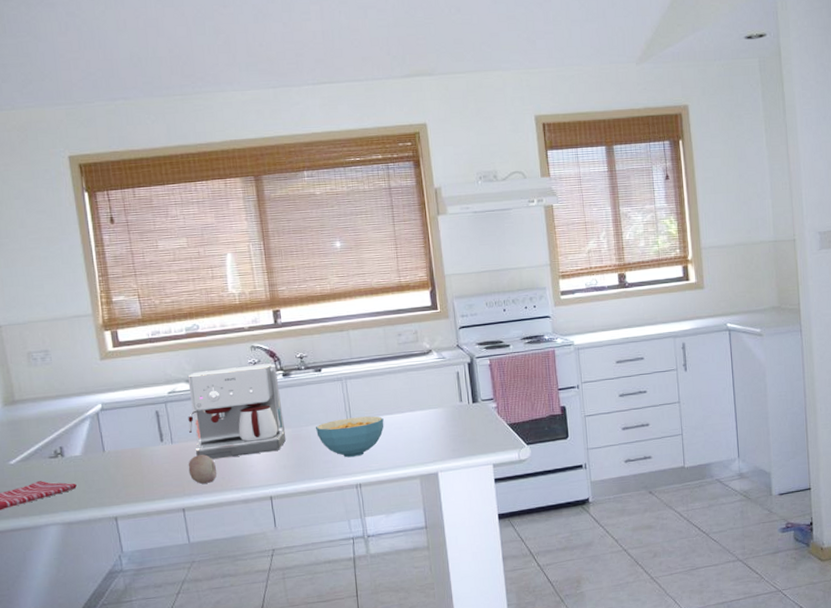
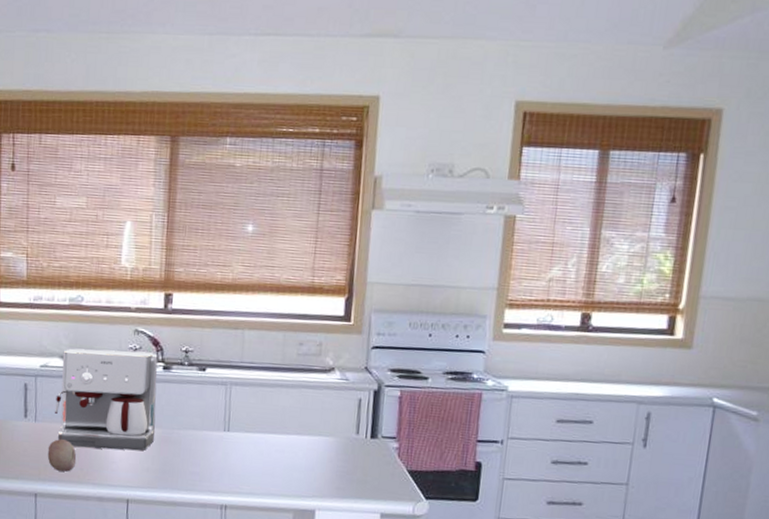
cereal bowl: present [316,416,384,458] -> none [188,428,265,475]

